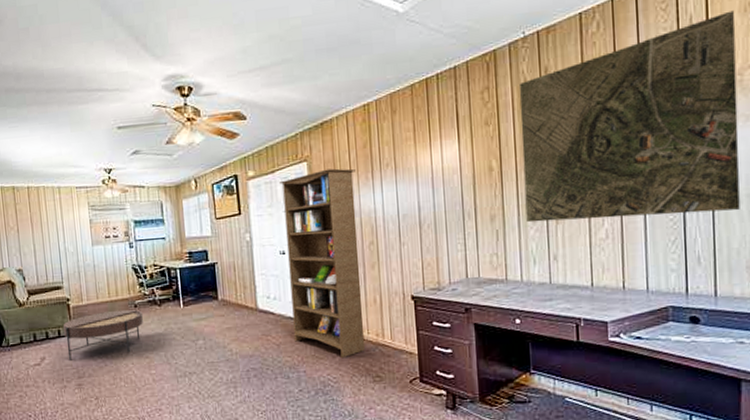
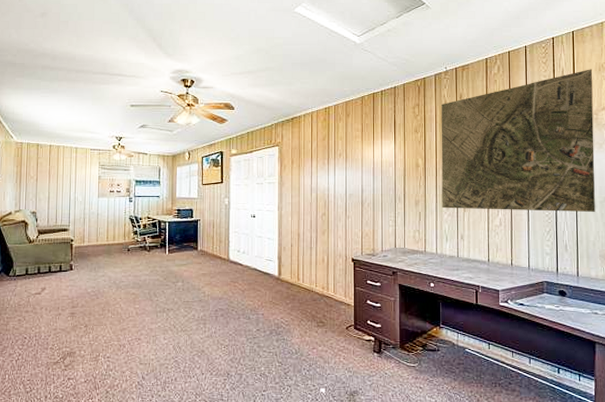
coffee table: present [62,310,143,360] -> none [64,253,133,292]
bookcase: present [280,168,366,357] -> none [256,154,315,305]

